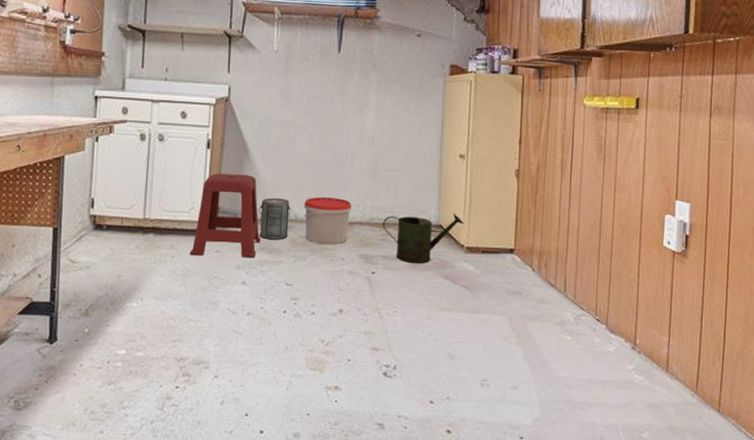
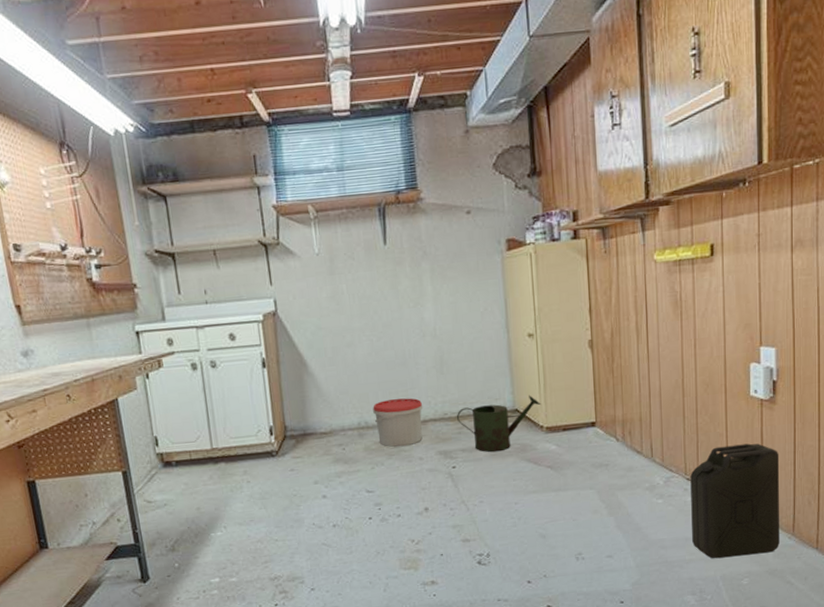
step stool: present [189,173,261,258] -> none [264,388,335,478]
paint can: present [259,197,292,240] -> none [327,407,362,451]
jerry can: none [597,291,688,408] -> present [690,443,780,559]

